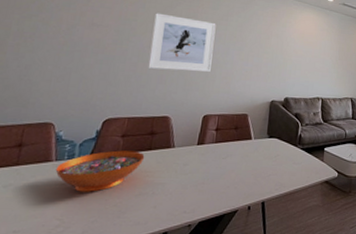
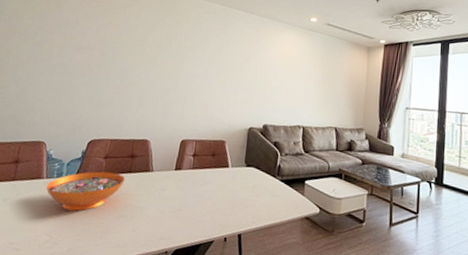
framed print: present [148,13,216,72] -> none [129,35,195,96]

